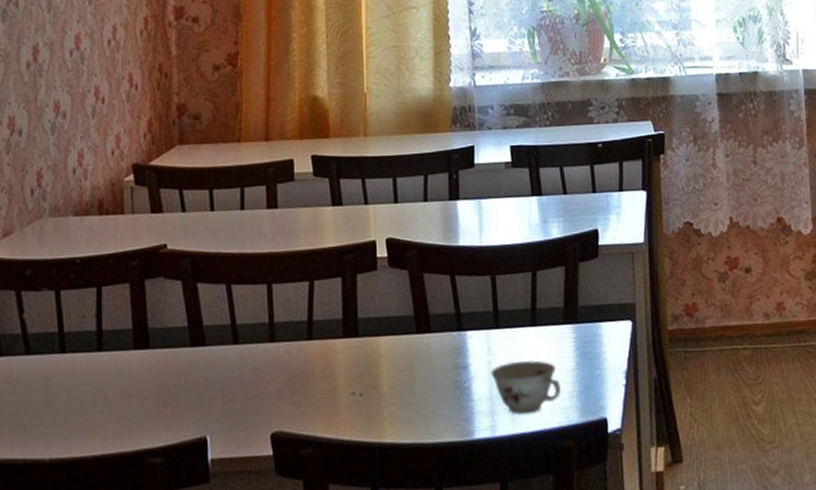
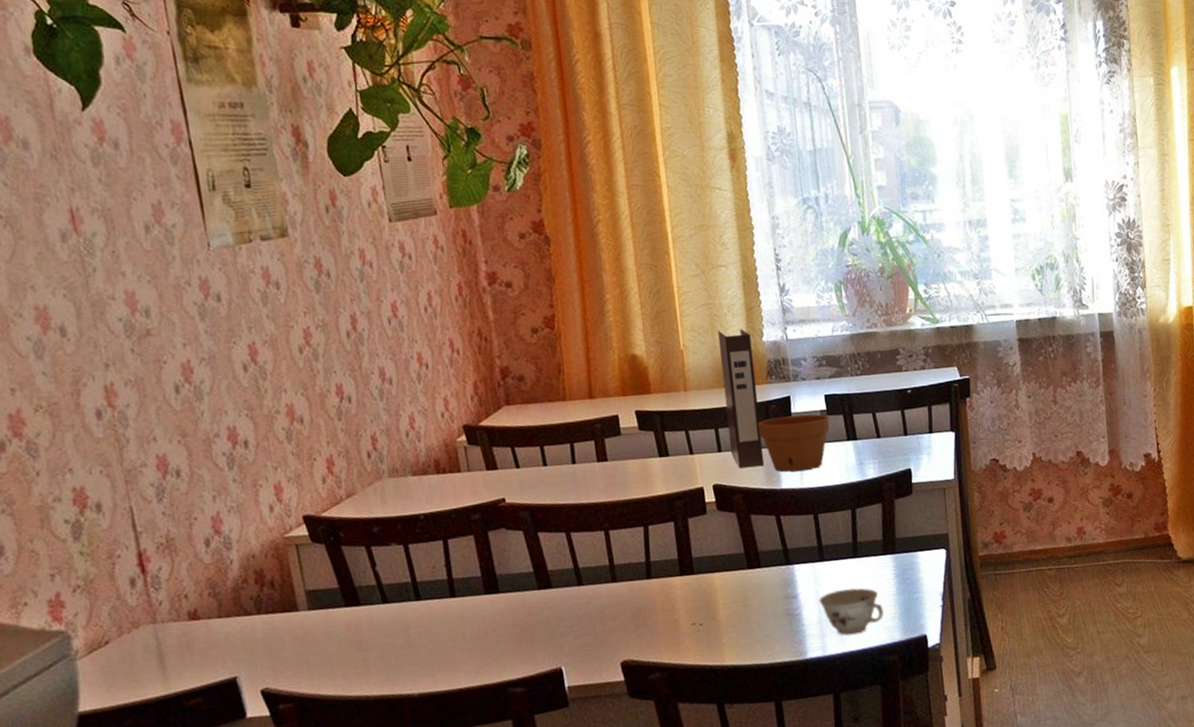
binder: none [404,73,443,222] -> present [718,329,765,469]
flower pot: none [438,166,514,228] -> present [757,414,830,472]

